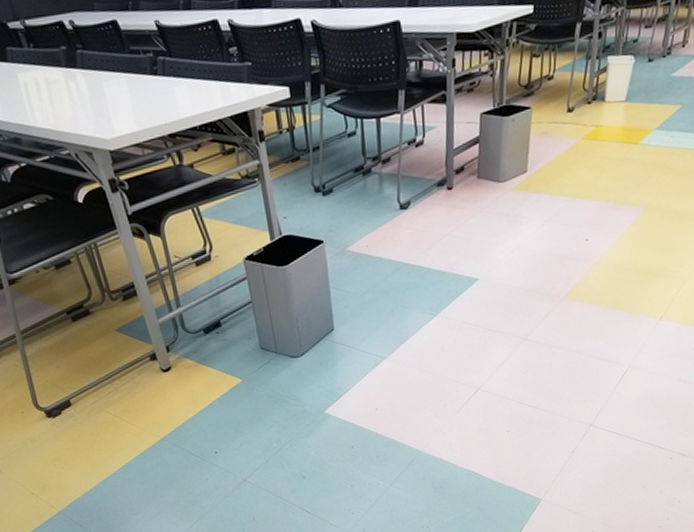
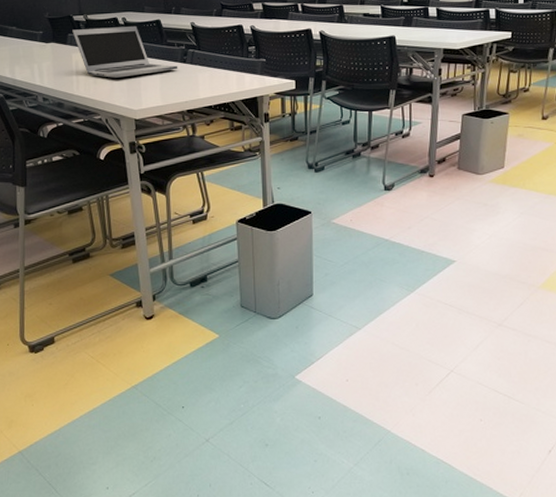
laptop: none [10,30,149,101] -> present [72,25,178,78]

